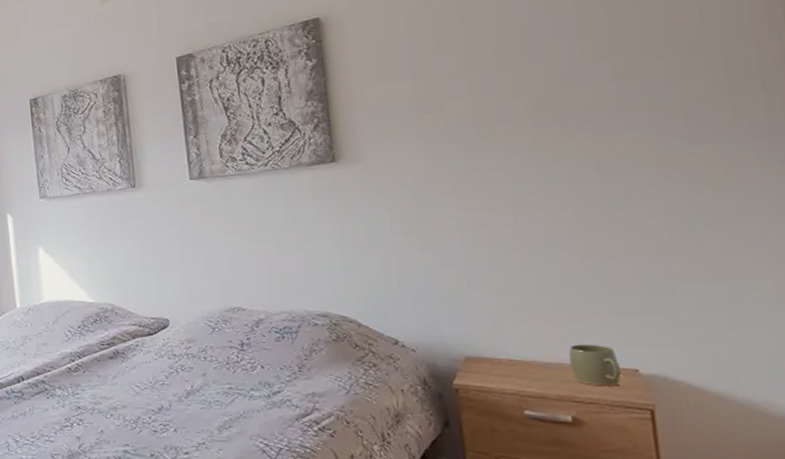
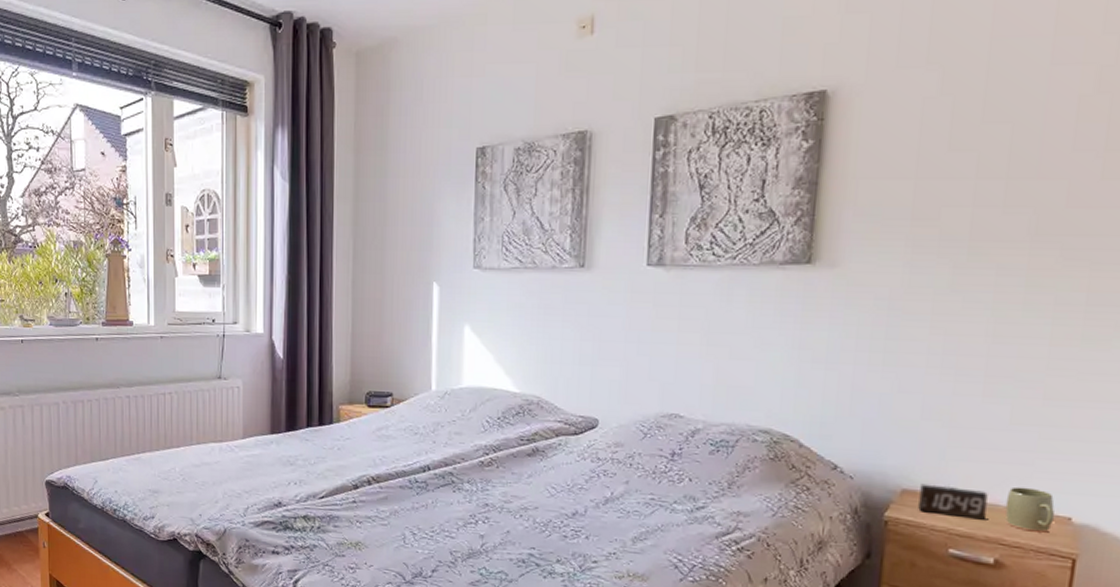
alarm clock: none [482,349,553,380] -> present [918,483,988,520]

